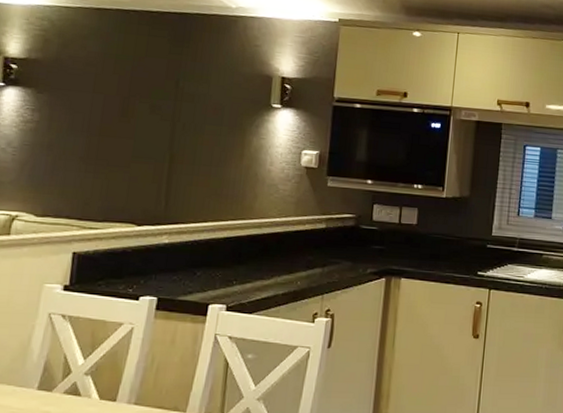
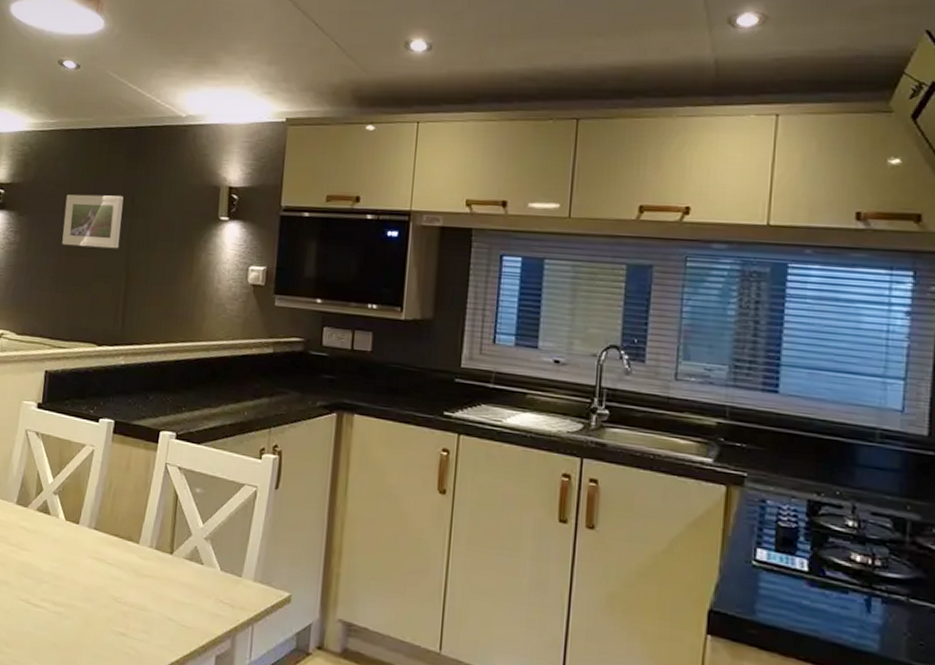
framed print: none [92,74,167,131] -> present [62,194,124,249]

